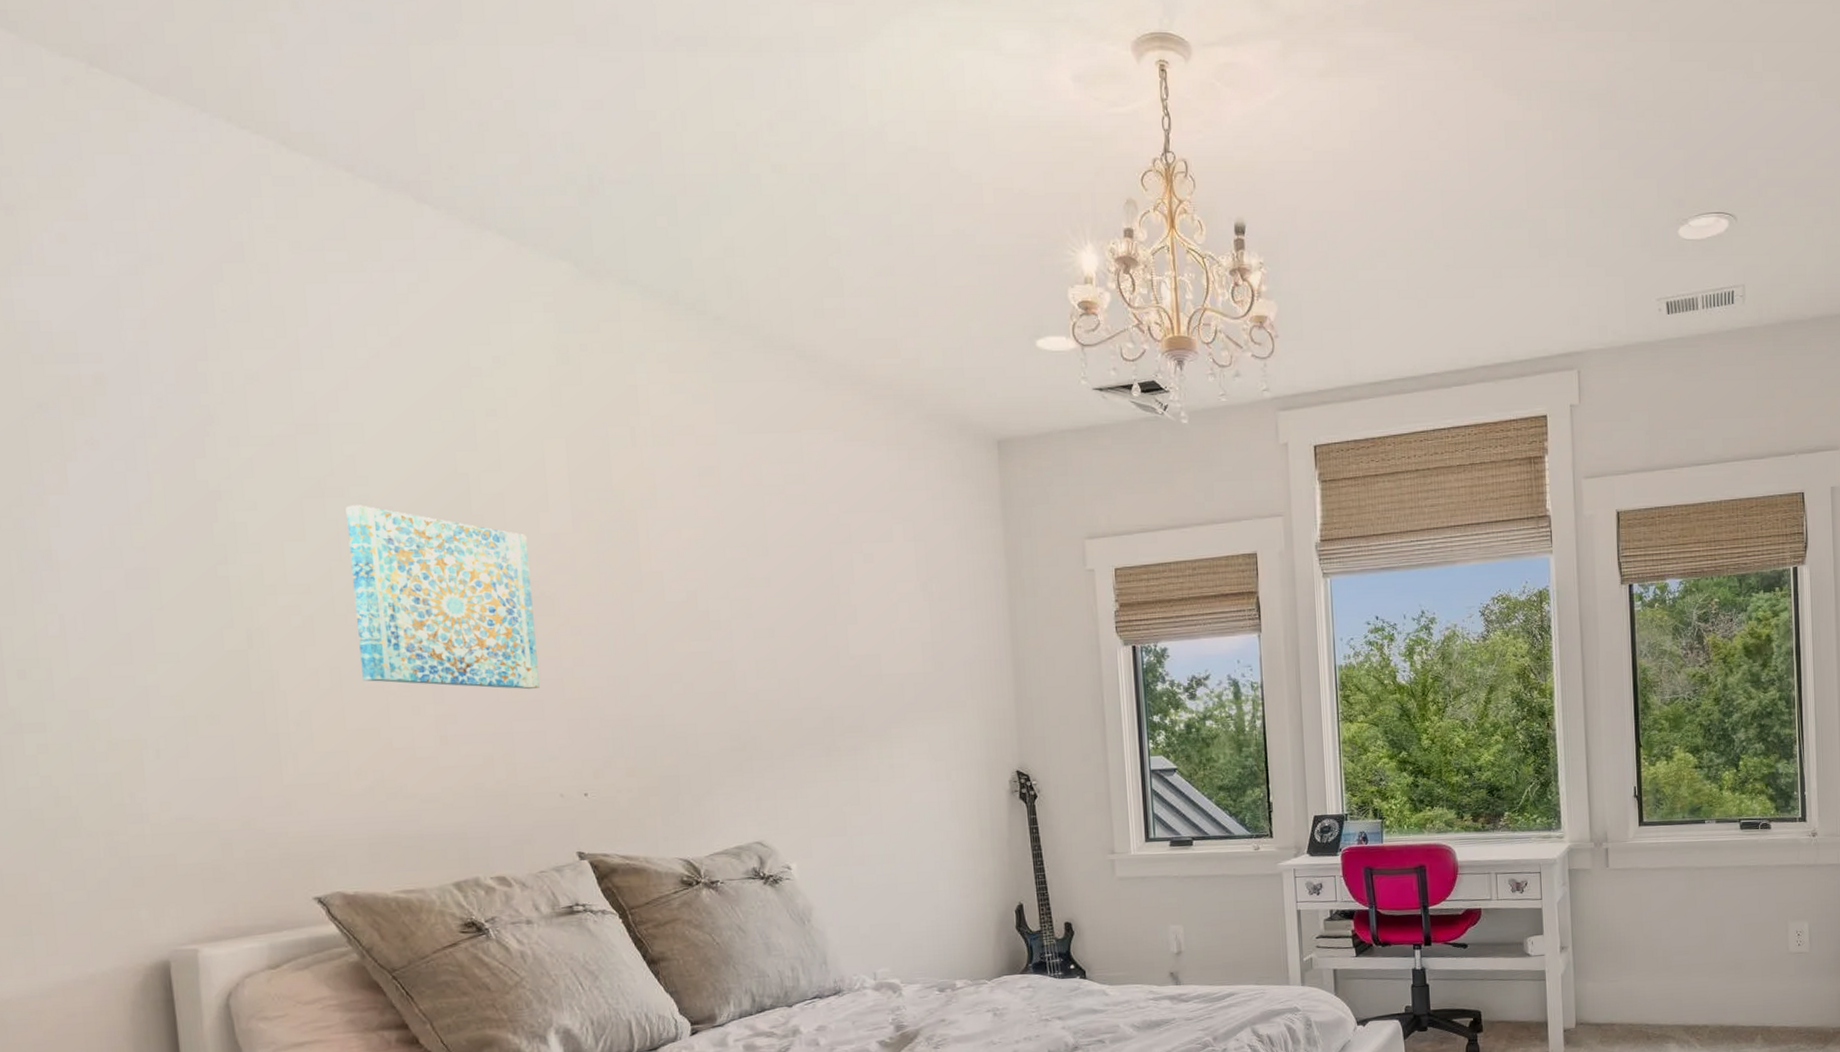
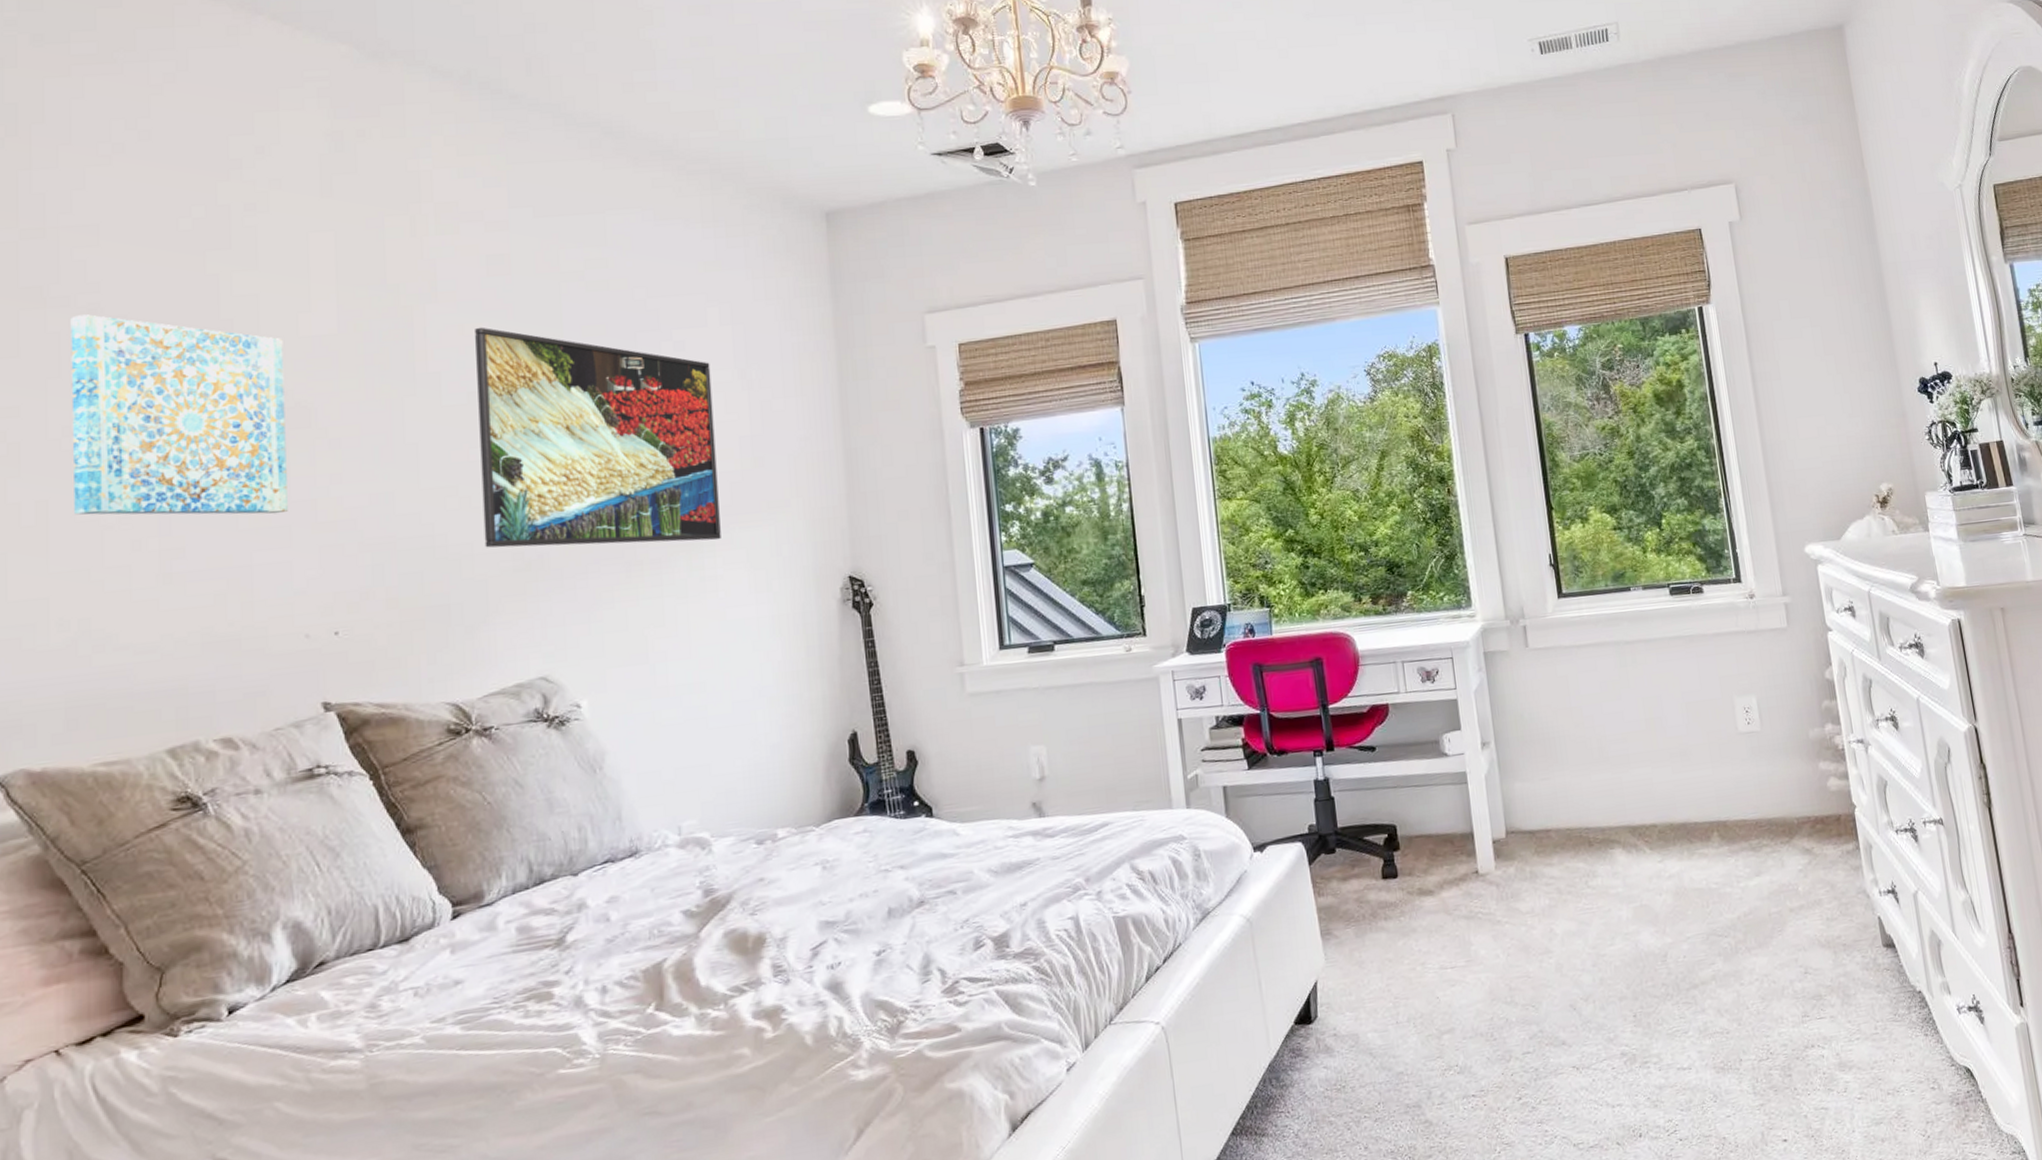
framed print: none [691,532,907,733] -> present [475,327,721,548]

